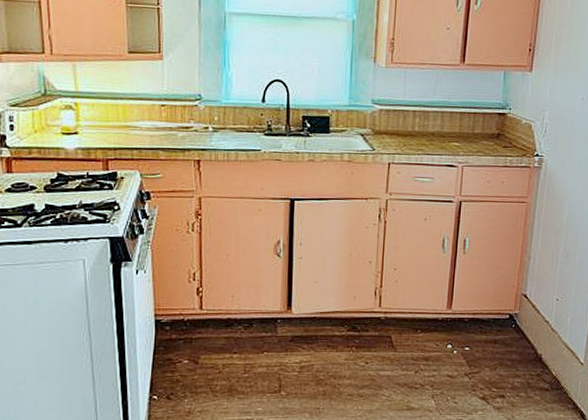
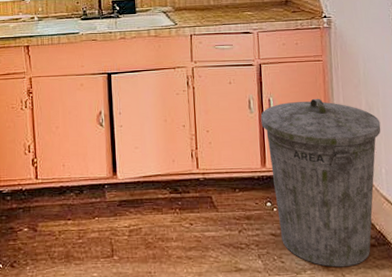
trash can: none [453,242,575,409] -> present [260,99,381,267]

